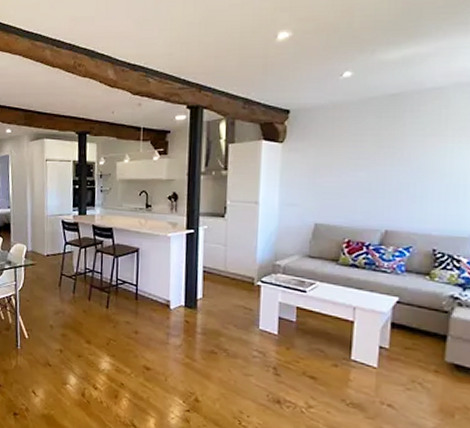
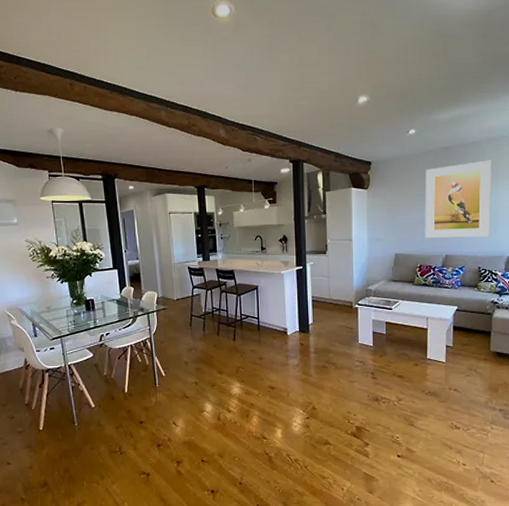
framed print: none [357,111,460,211] -> present [425,160,491,239]

